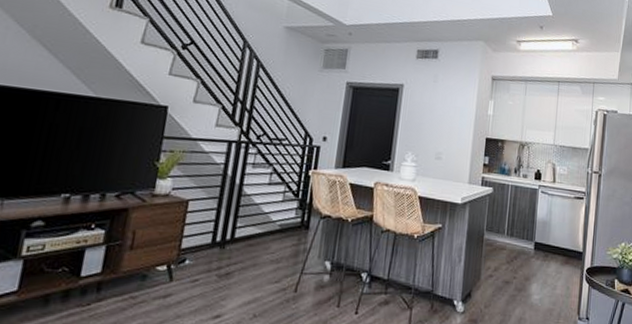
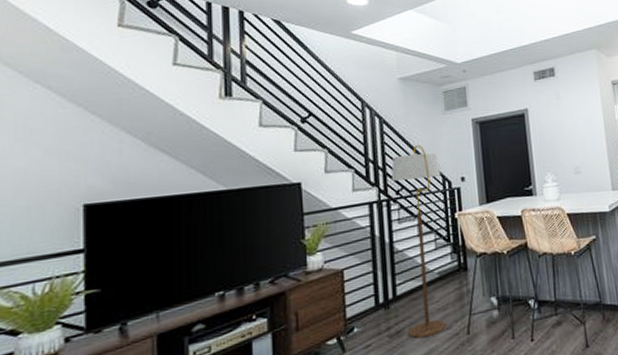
floor lamp: none [236,95,305,286] -> present [391,145,446,339]

